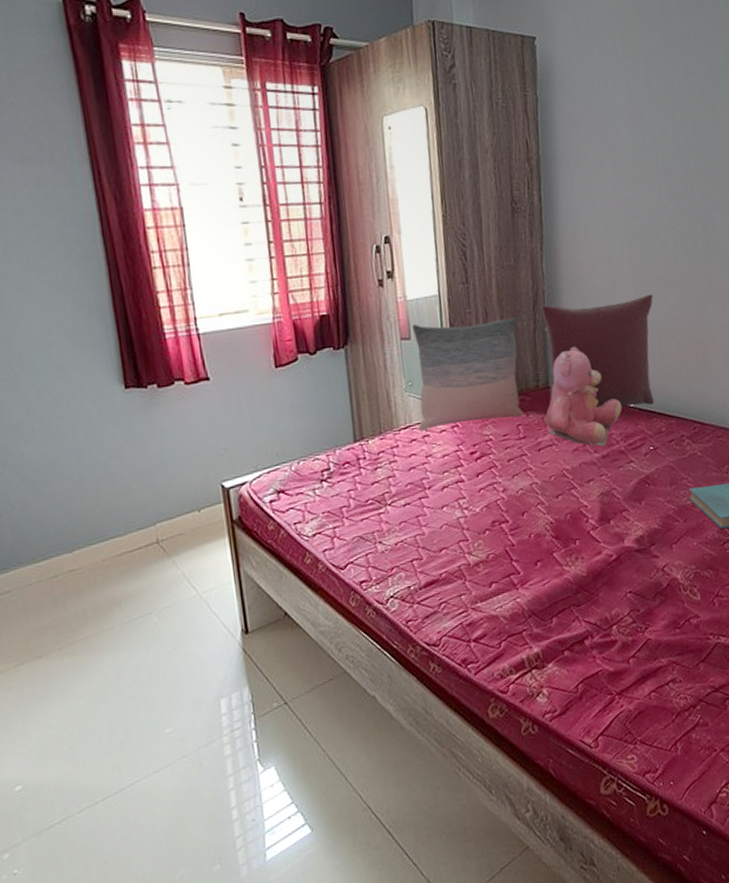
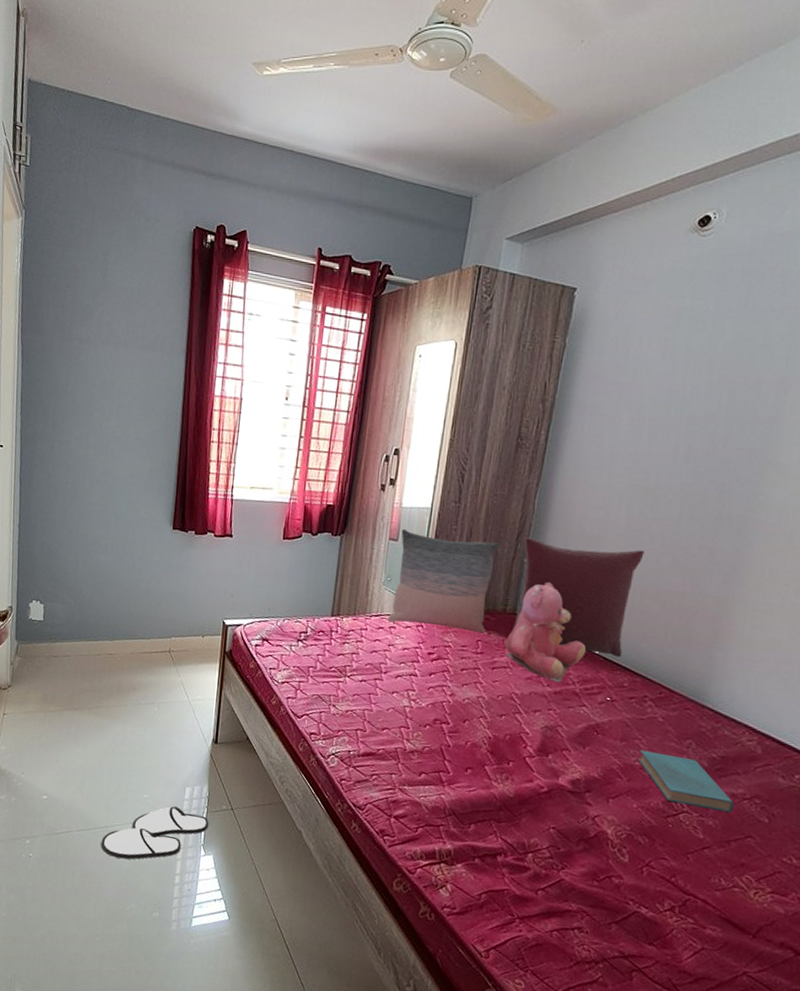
slippers: none [118,725,261,824] -> present [100,806,209,860]

